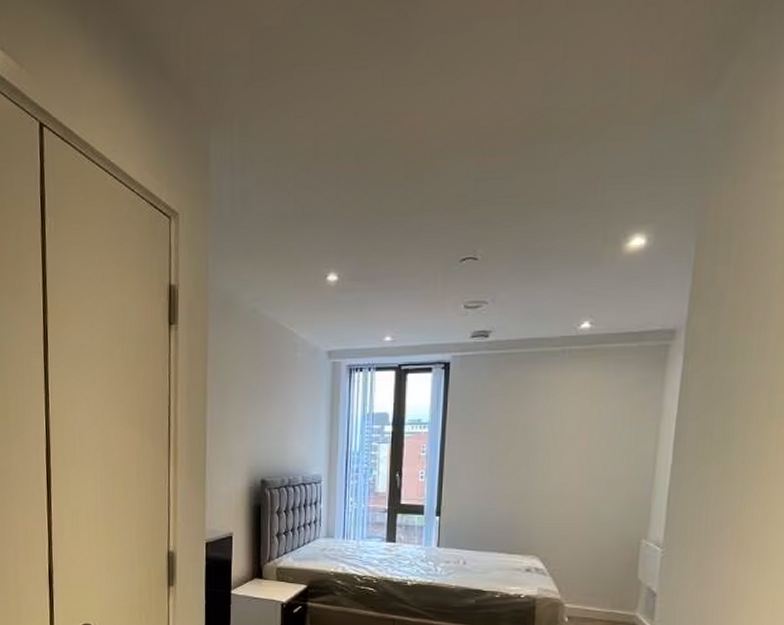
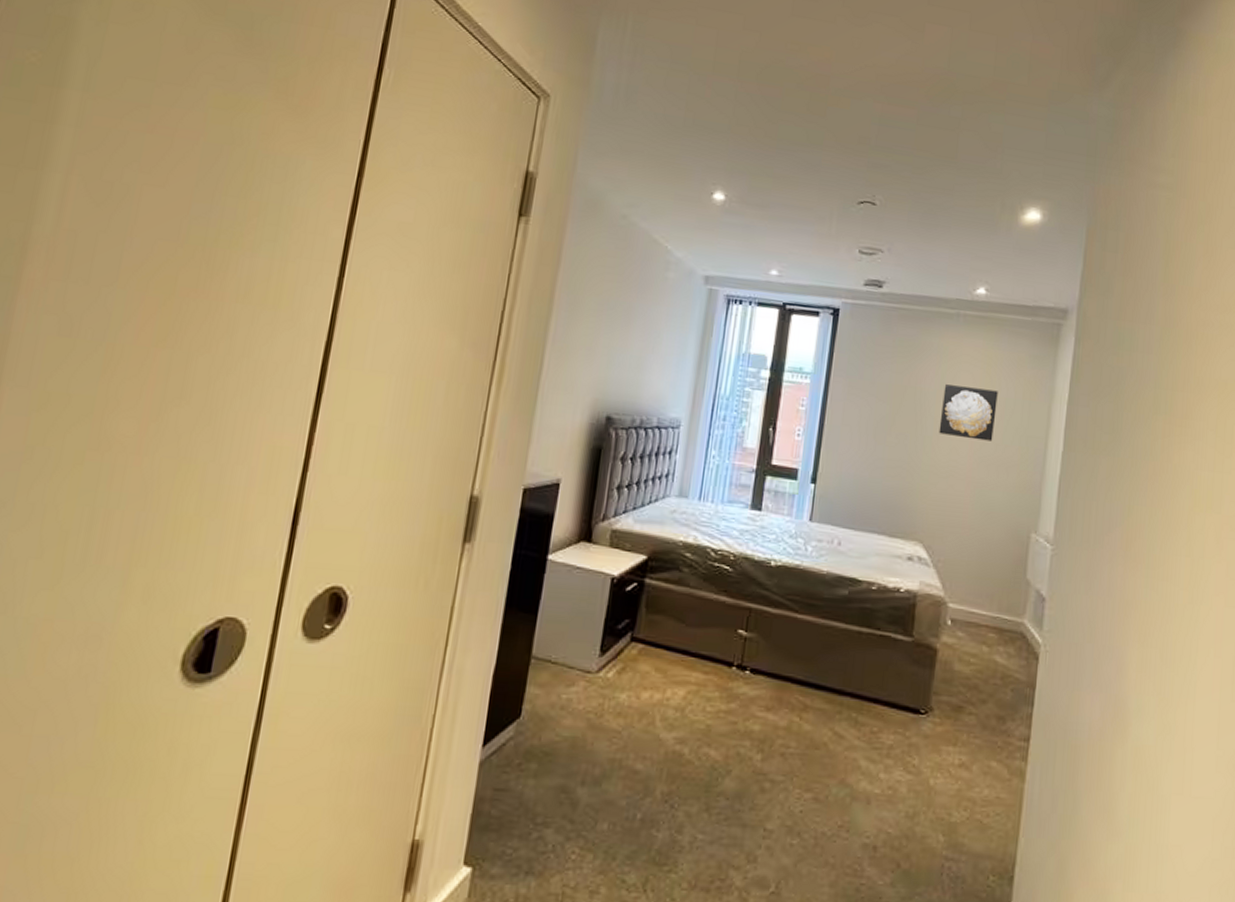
wall art: none [549,417,606,463] -> present [938,384,998,442]

